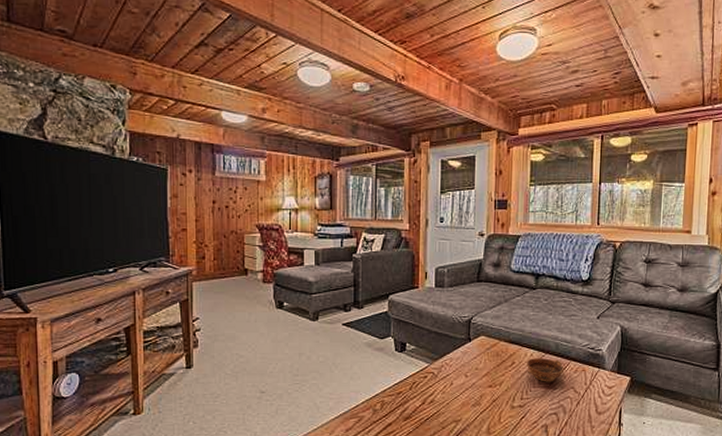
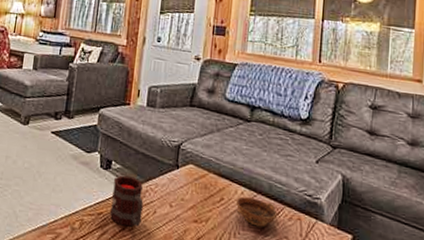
mug: none [408,355,440,400] -> present [109,175,144,227]

